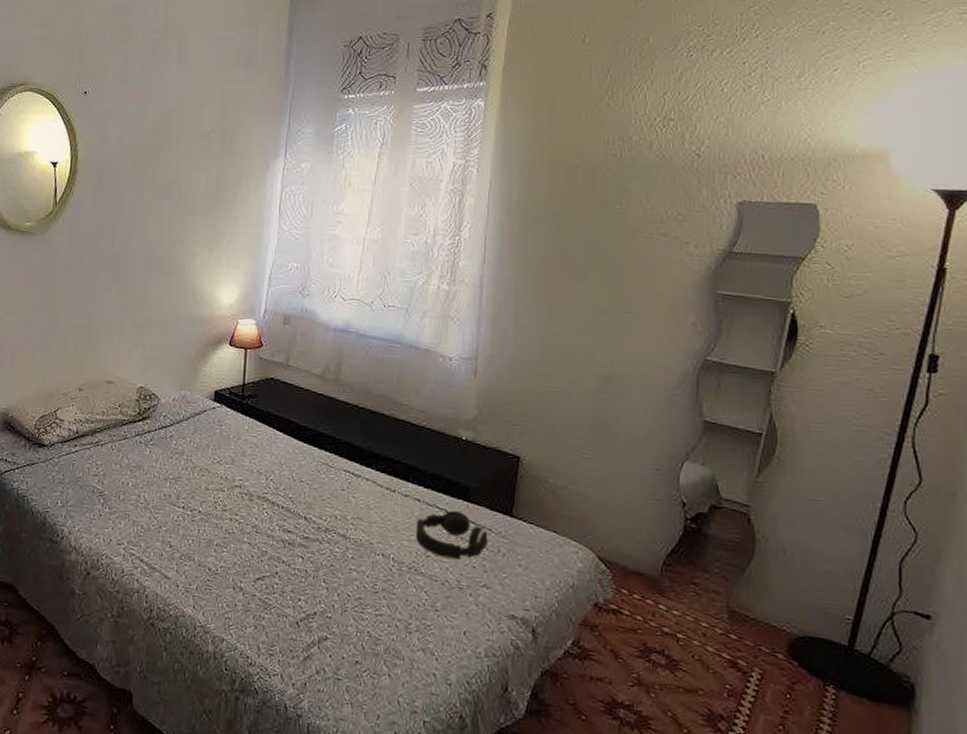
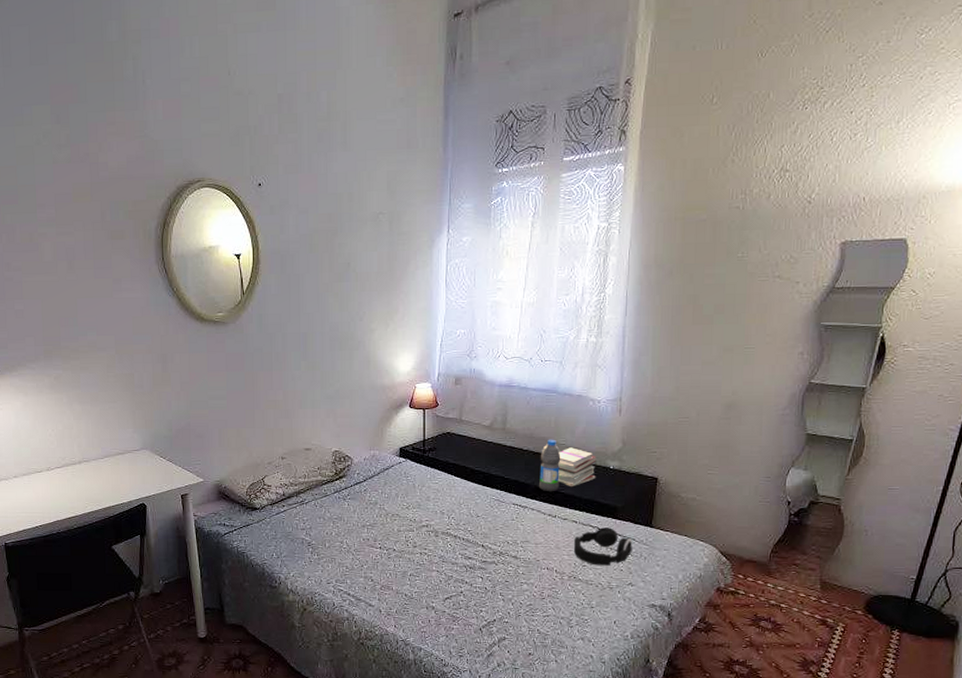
water bottle: none [375,397,404,461] -> present [538,439,561,492]
books: none [399,409,446,458] -> present [558,447,596,488]

